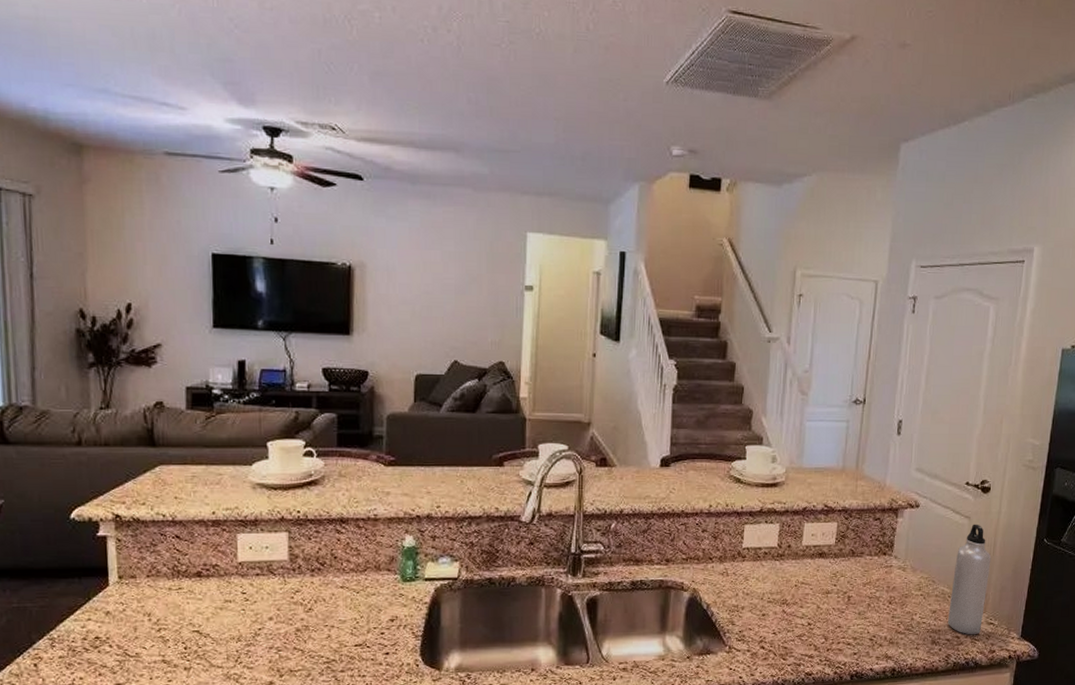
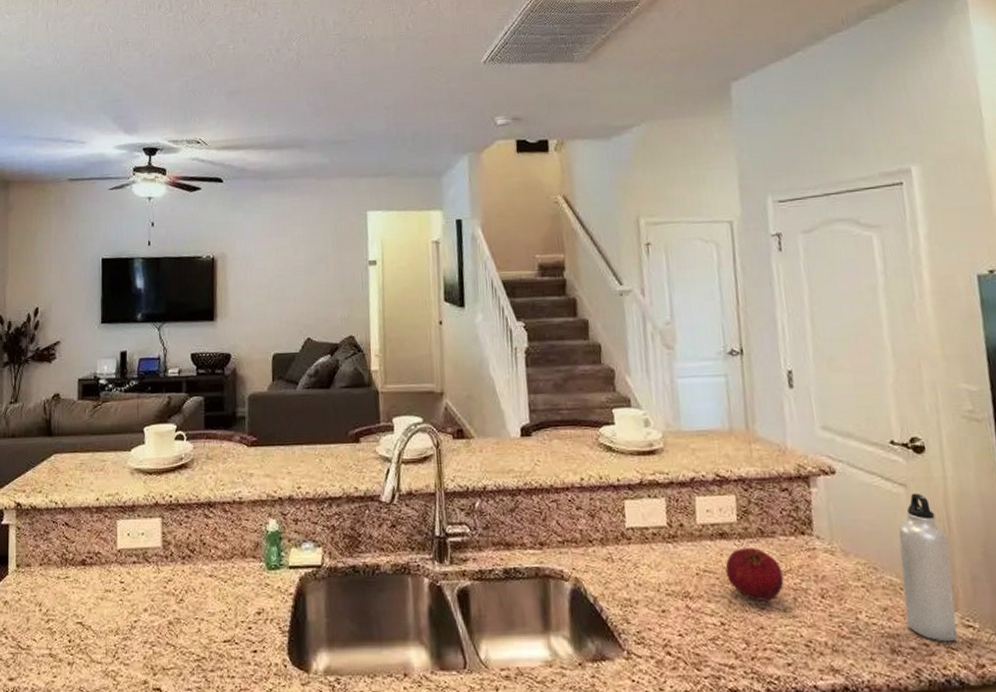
fruit: none [819,565,864,606] -> present [725,548,784,601]

